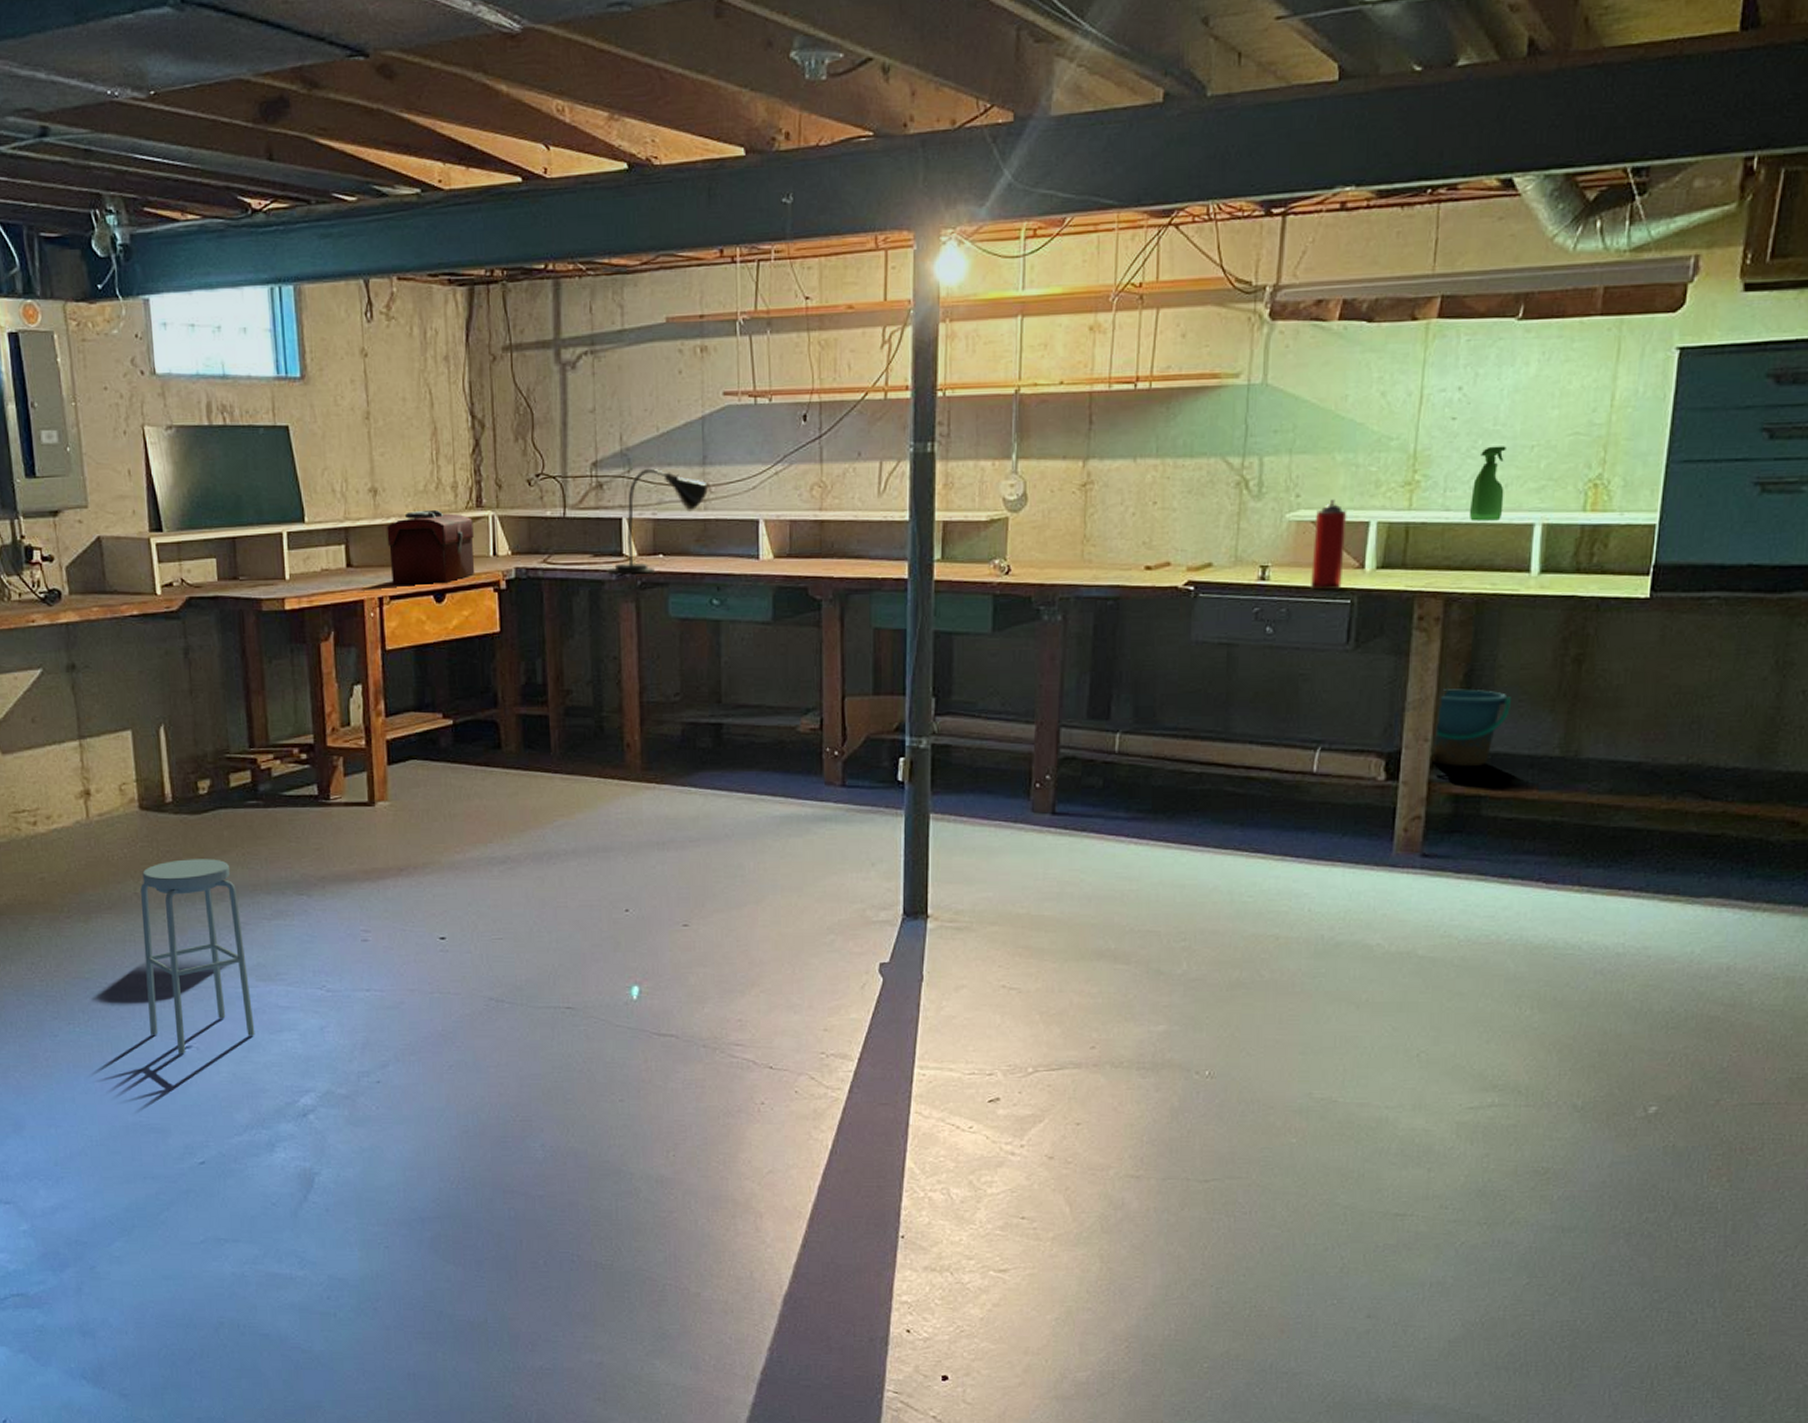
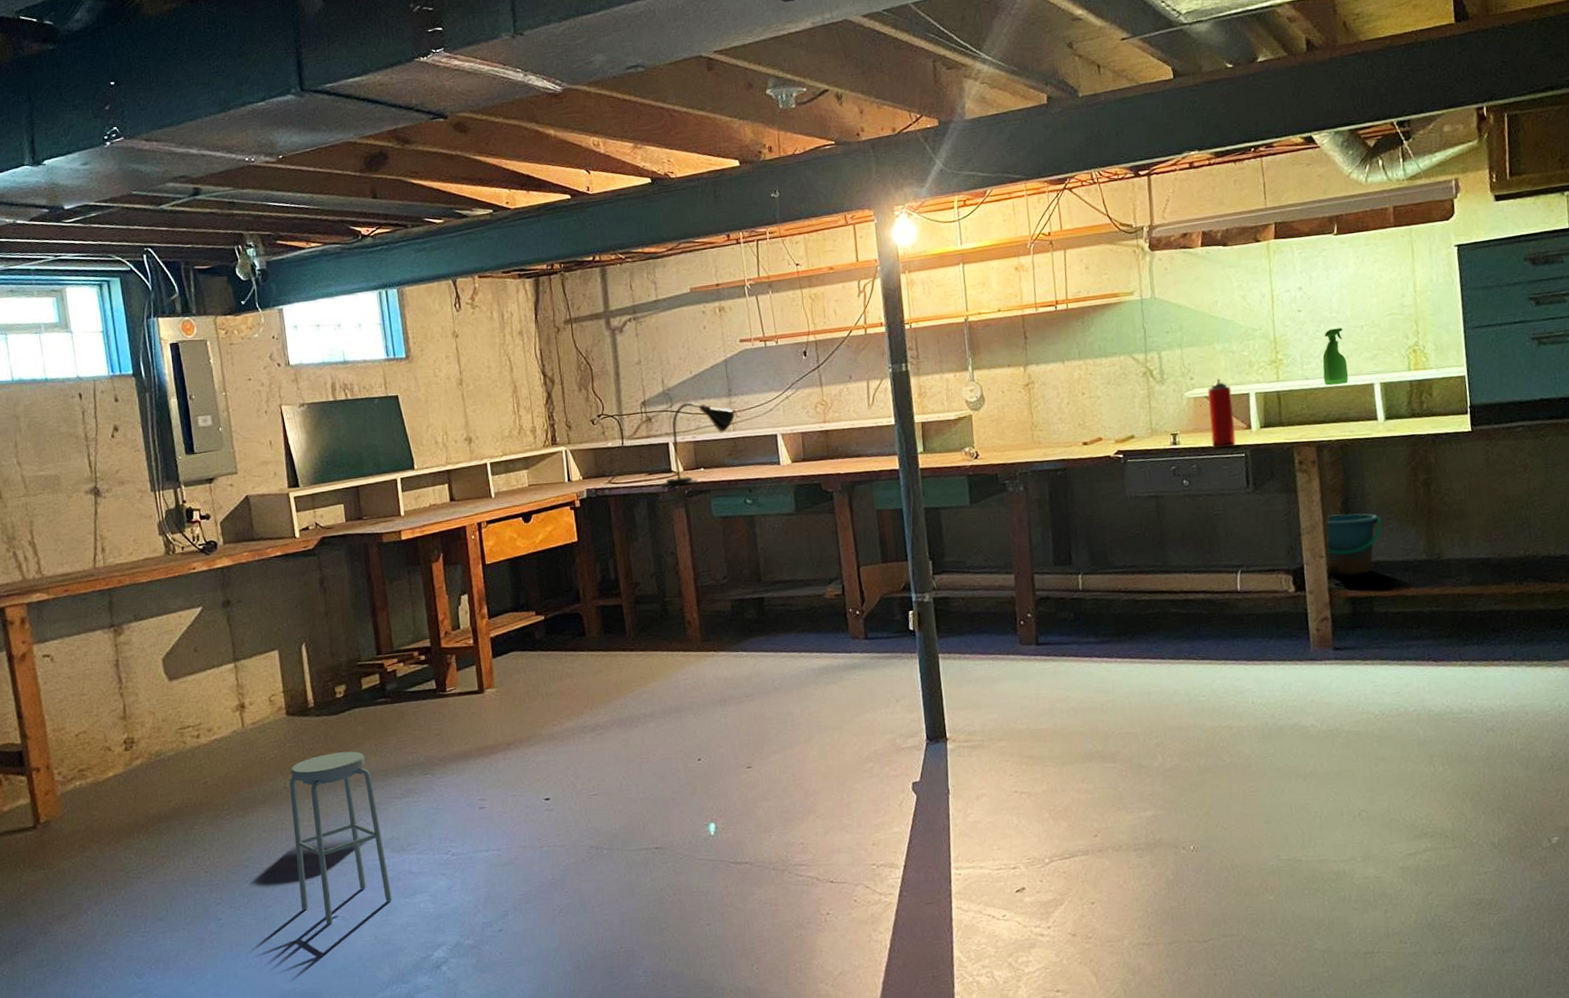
toolbox: present [386,509,475,585] -> none [481,449,555,512]

